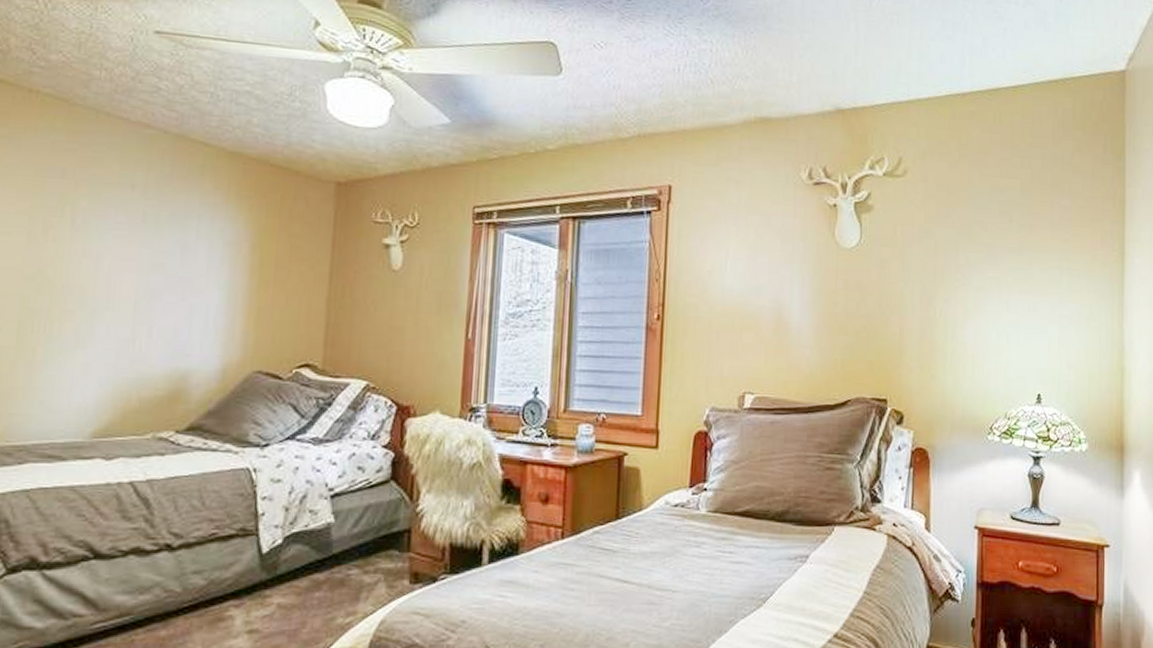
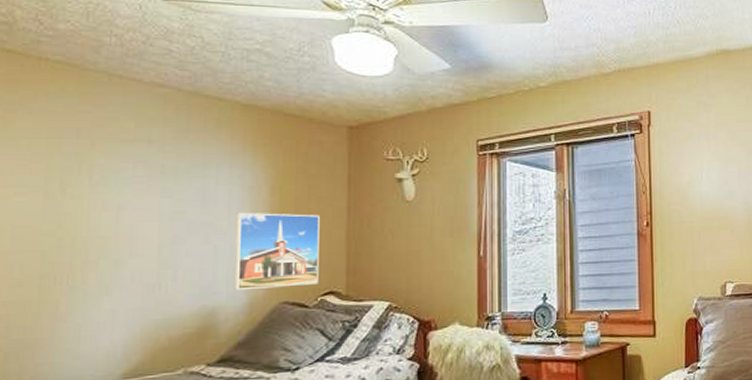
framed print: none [208,269,300,355] -> present [234,212,320,291]

